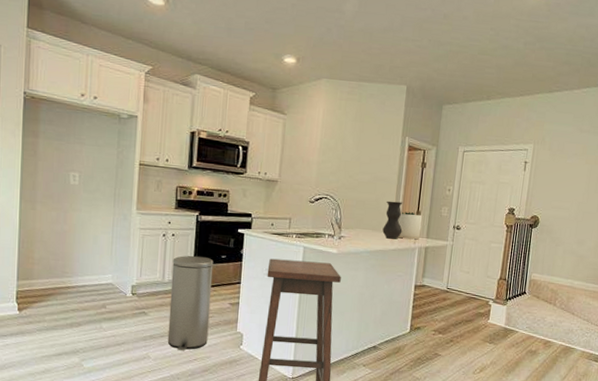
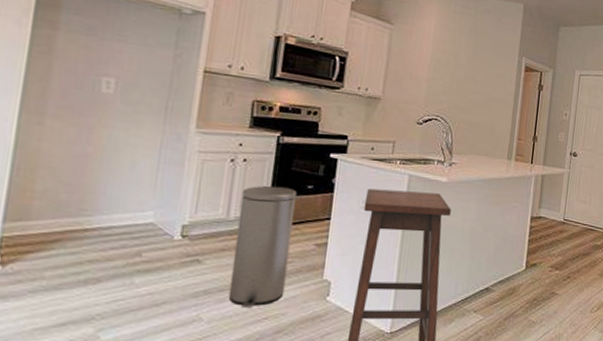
vase: present [382,200,403,239] -> none [497,124,520,167]
planter: present [397,211,423,240] -> none [513,136,540,167]

